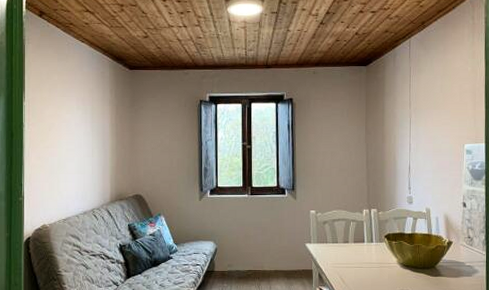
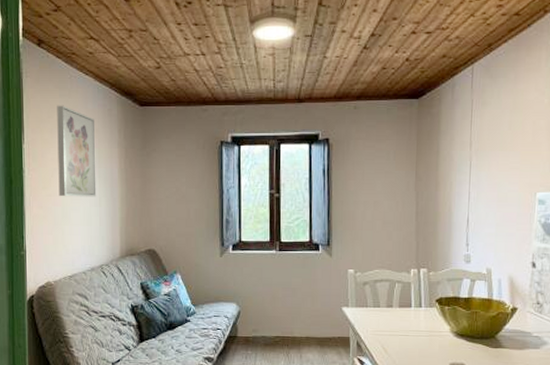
wall art: none [55,68,90,149] -> present [57,105,97,197]

